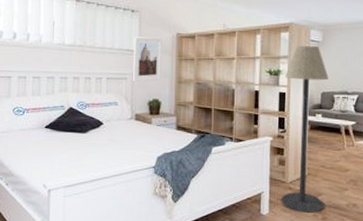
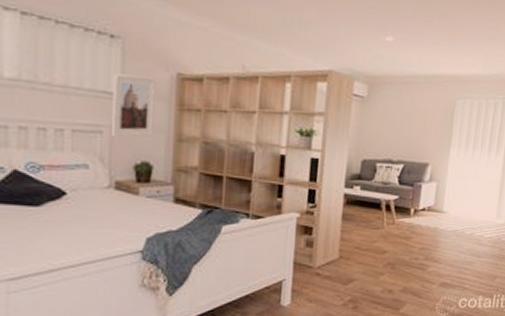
floor lamp: present [281,46,329,213] -> none [306,100,372,302]

